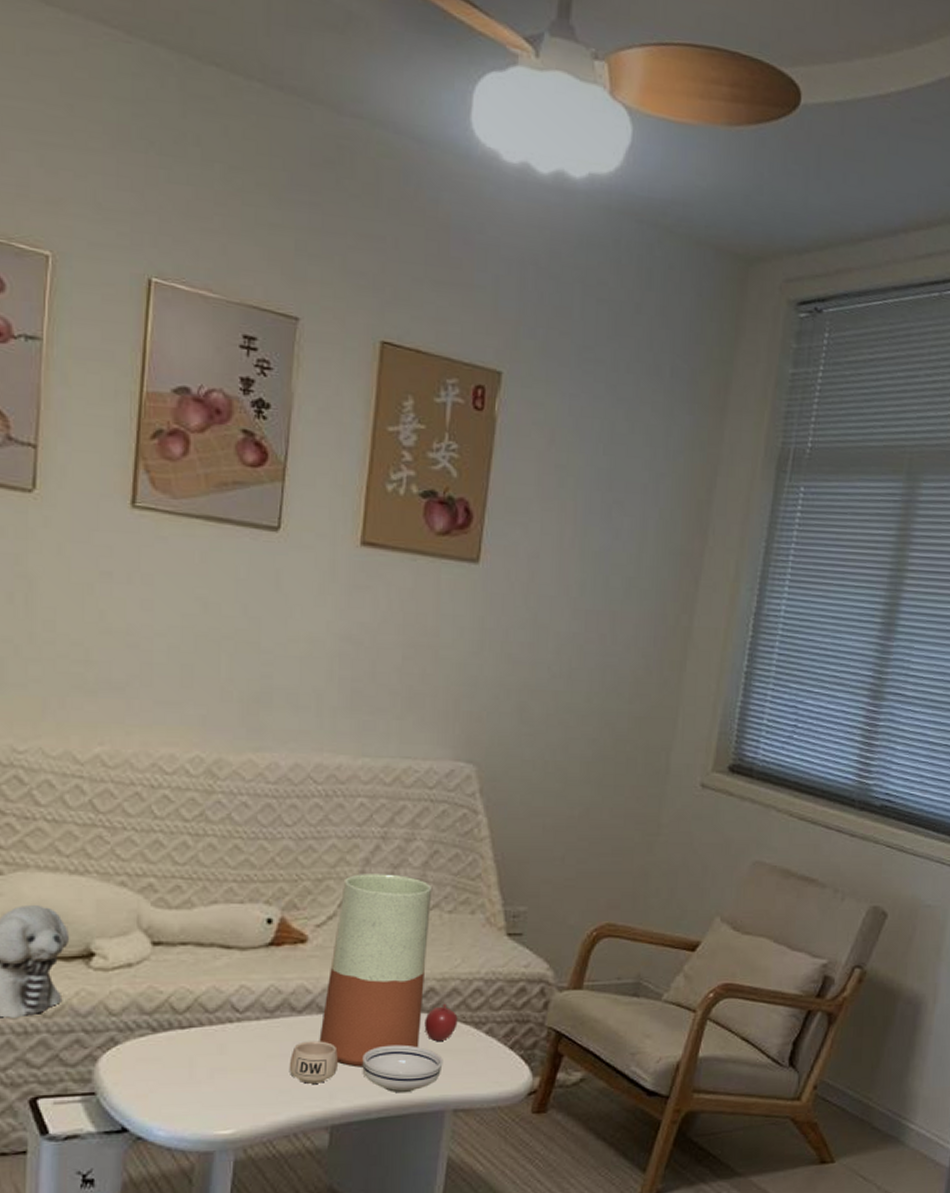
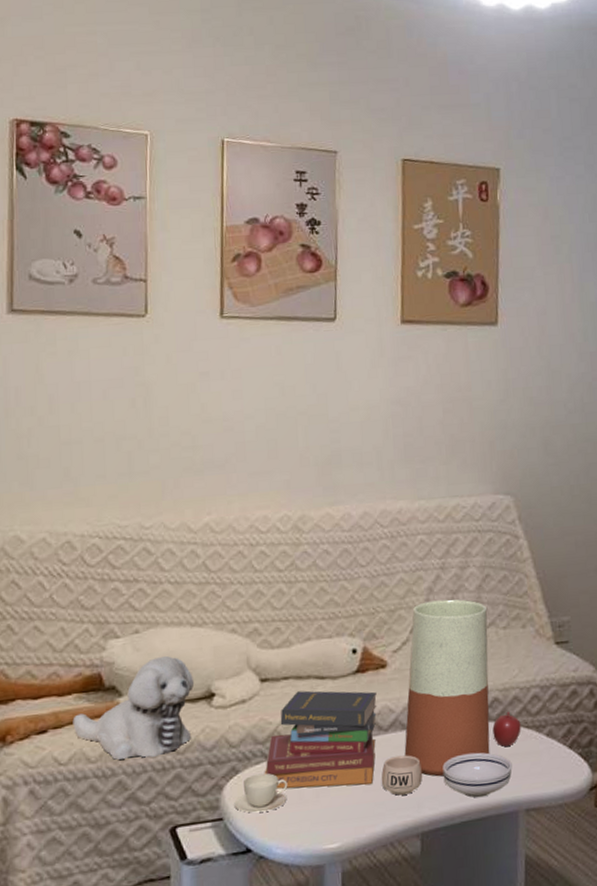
teacup: none [110,1047,177,1090] -> present [234,773,288,813]
books: none [149,960,292,1069] -> present [264,690,377,789]

